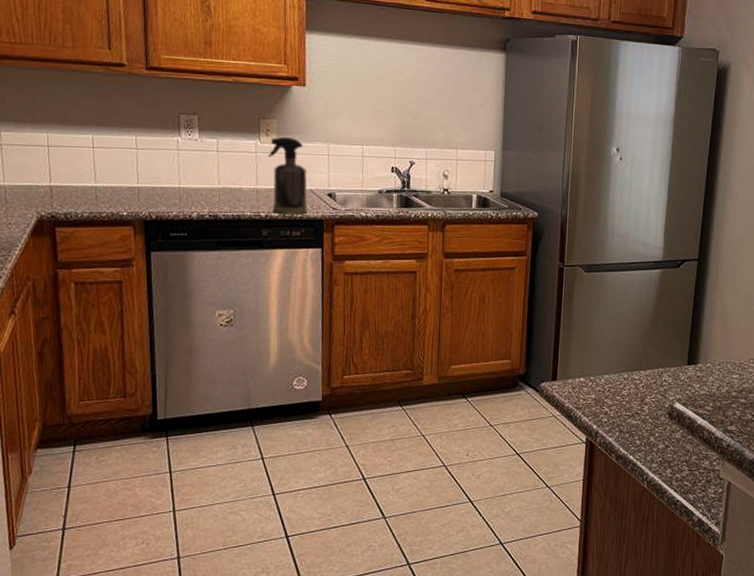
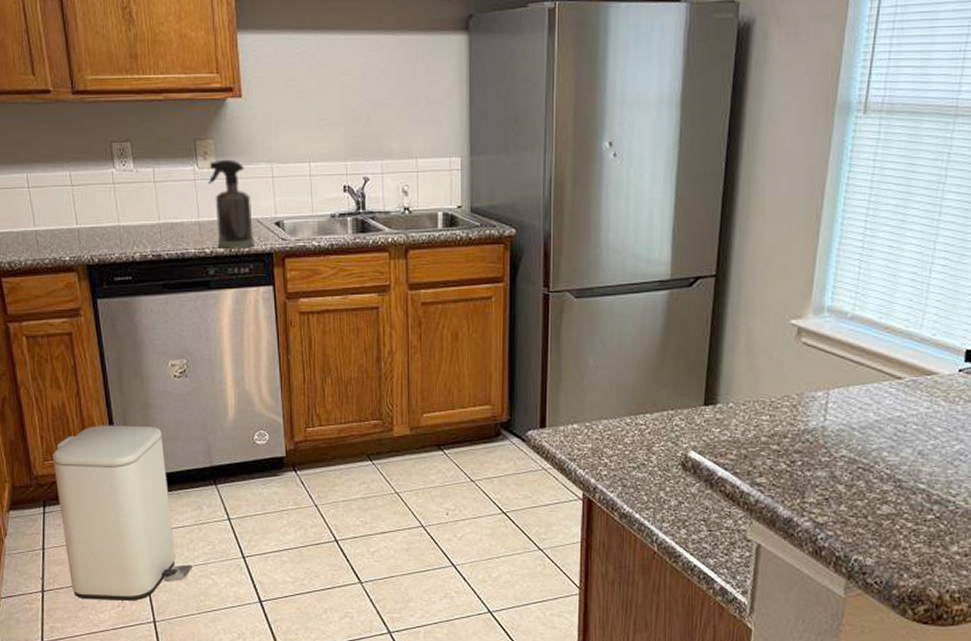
pedal bin: none [88,368,223,538] -> present [51,425,194,601]

